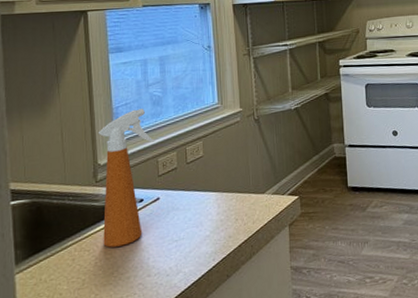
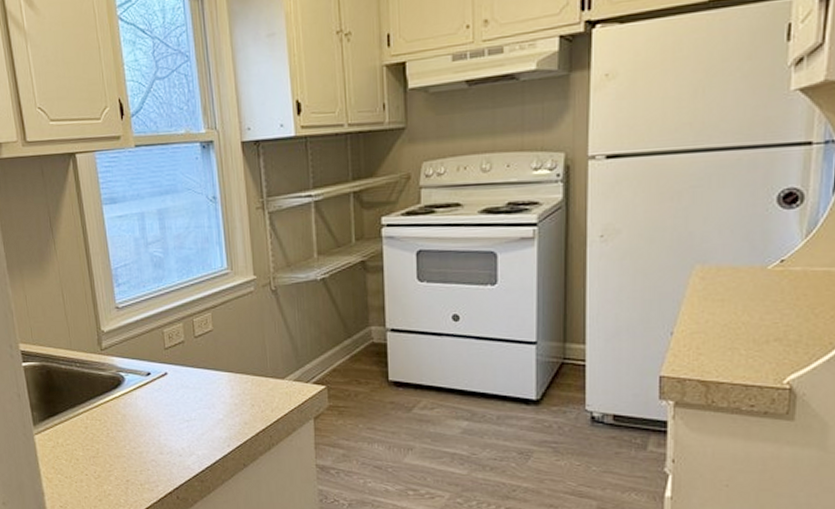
spray bottle: present [99,109,155,248] -> none [99,271,159,420]

